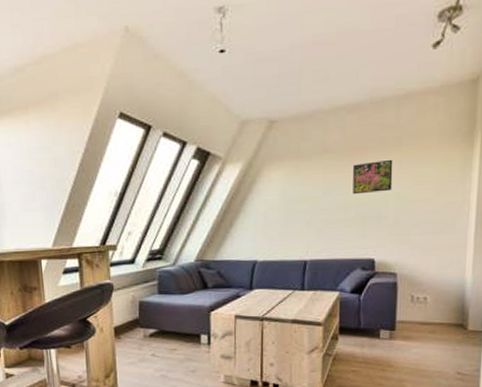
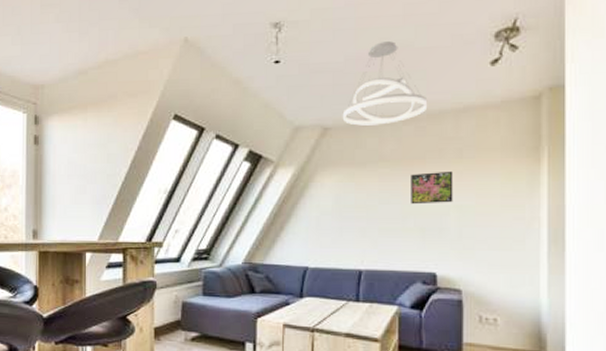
pendant light: none [288,25,371,117] -> present [342,41,428,126]

